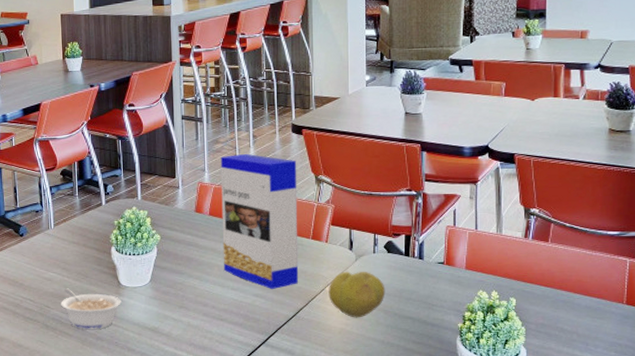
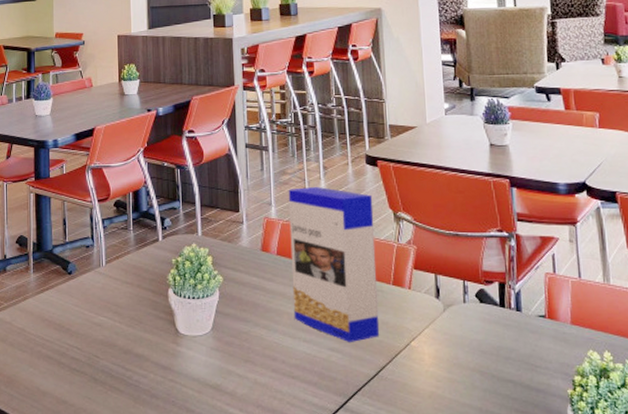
legume: present [61,288,121,329] -> none [111,335,179,385]
fruit: present [328,271,386,318] -> none [414,323,480,380]

